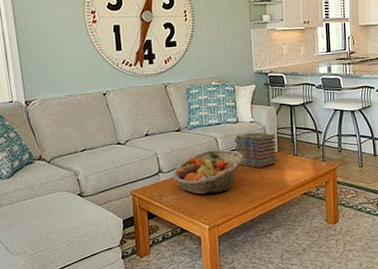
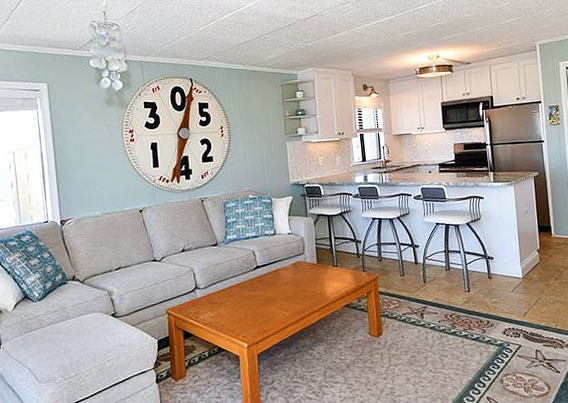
fruit basket: present [172,150,244,195] -> none [209,263,282,311]
book stack: present [234,132,278,168] -> none [272,243,317,281]

